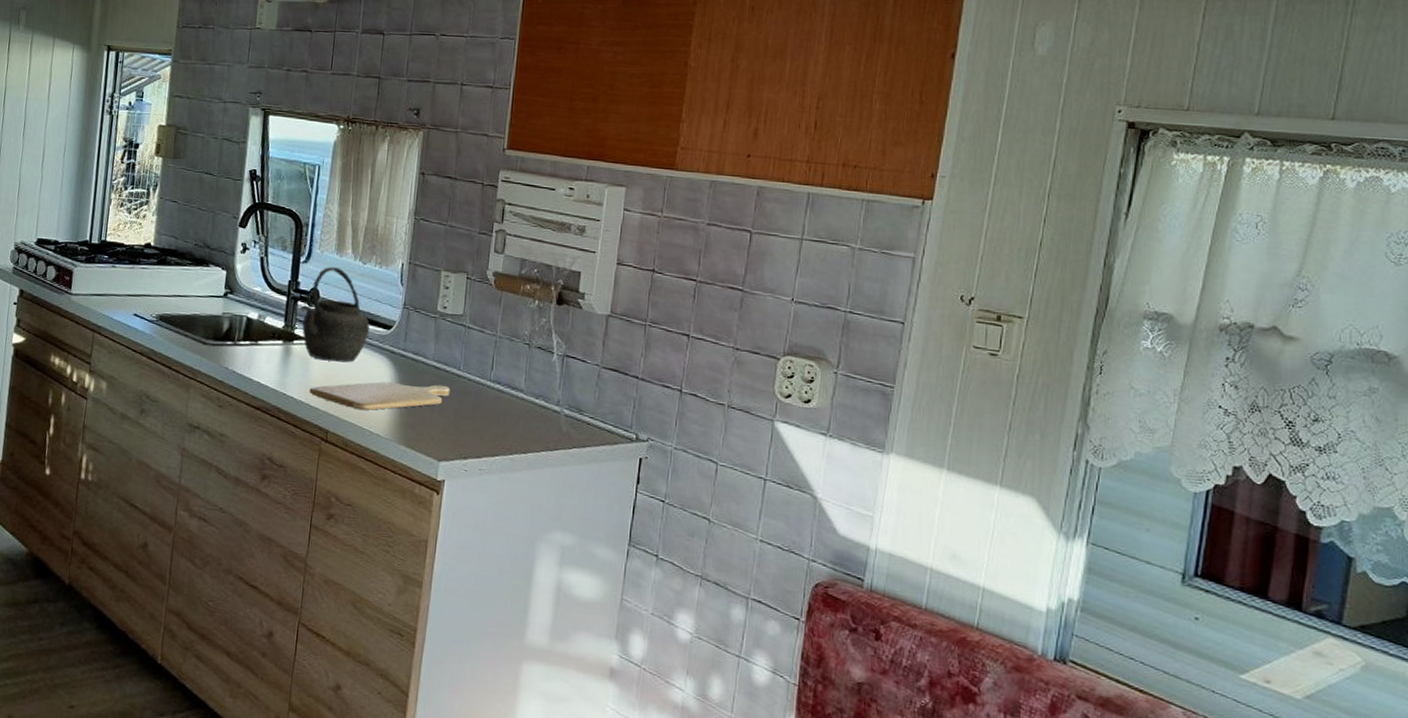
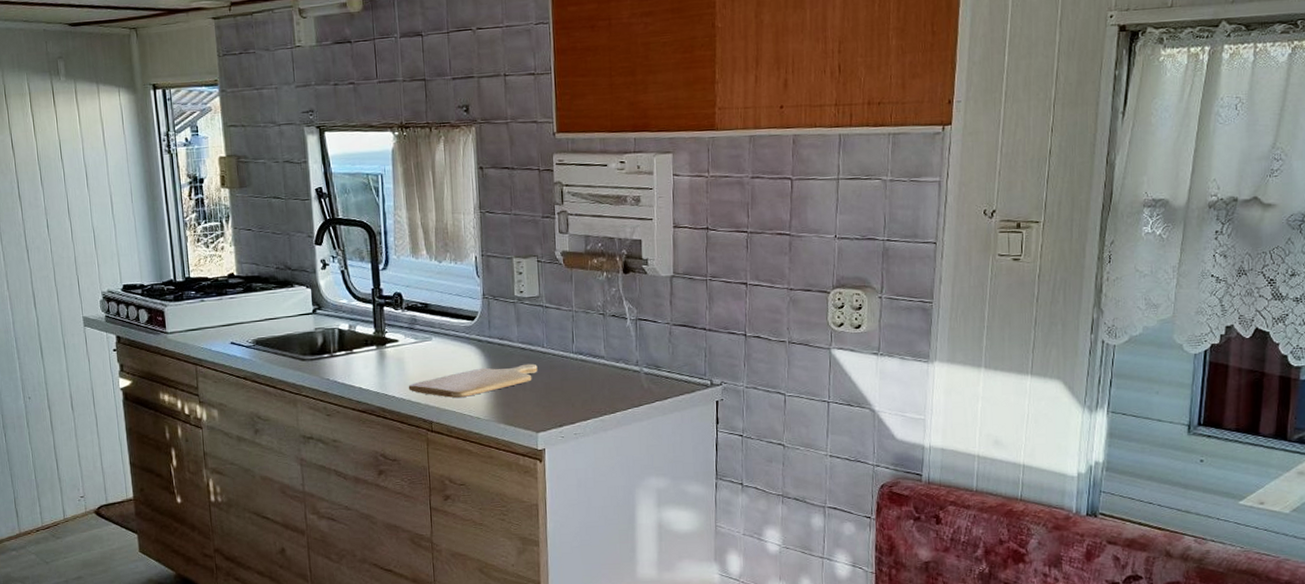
kettle: present [300,267,370,363] -> none [387,269,455,358]

